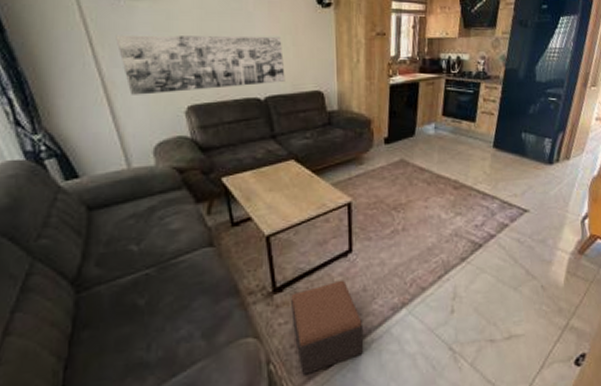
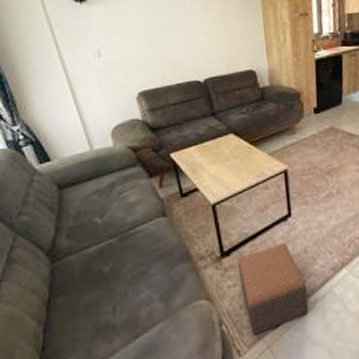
wall art: present [115,34,285,95] -> none [76,25,221,86]

